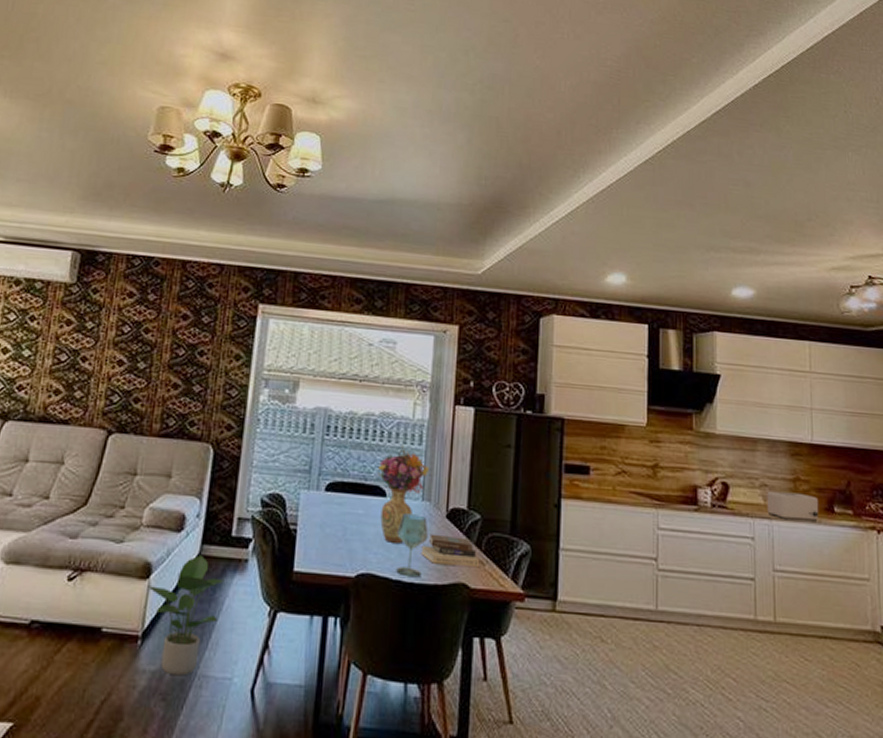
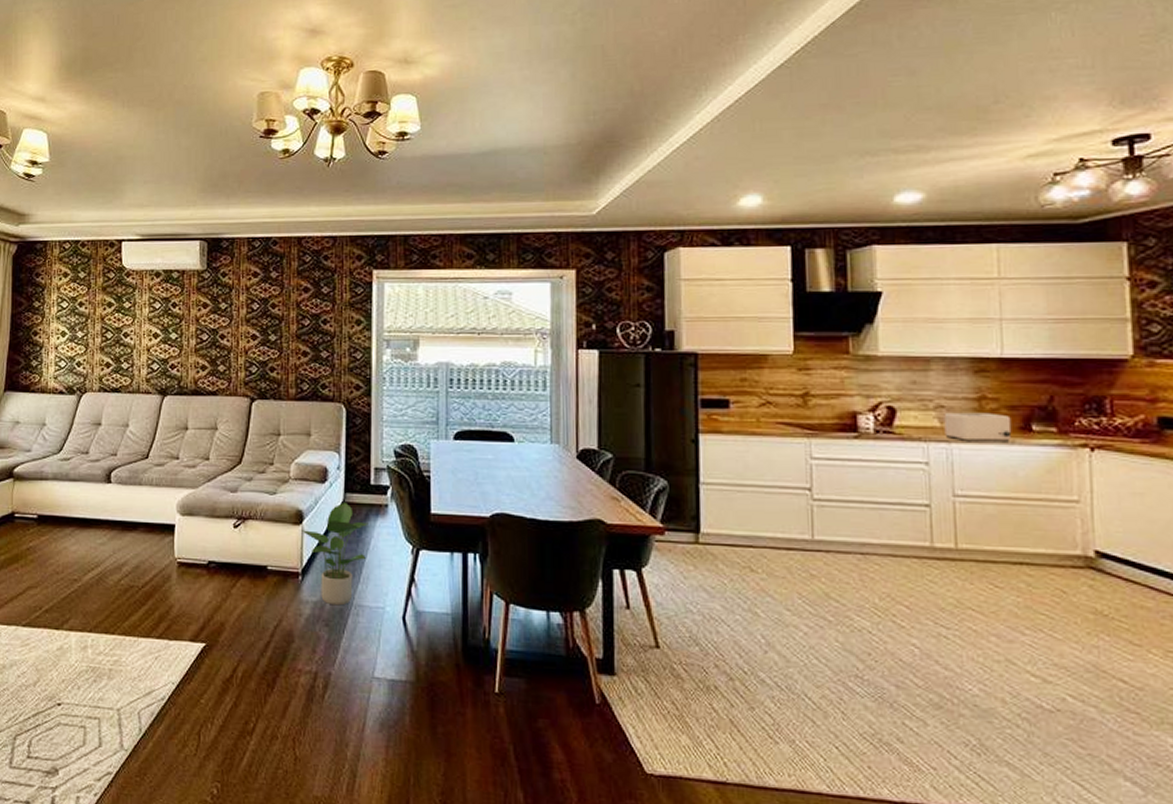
flower arrangement: present [377,446,430,543] -> none [503,392,556,484]
wine glass: present [396,514,428,578] -> none [528,457,560,516]
books: present [421,533,480,568] -> none [553,474,615,505]

